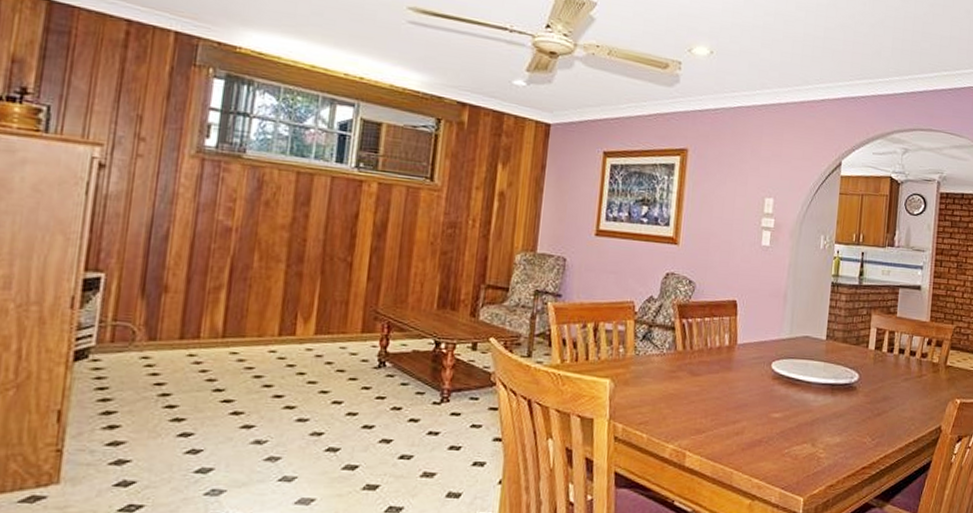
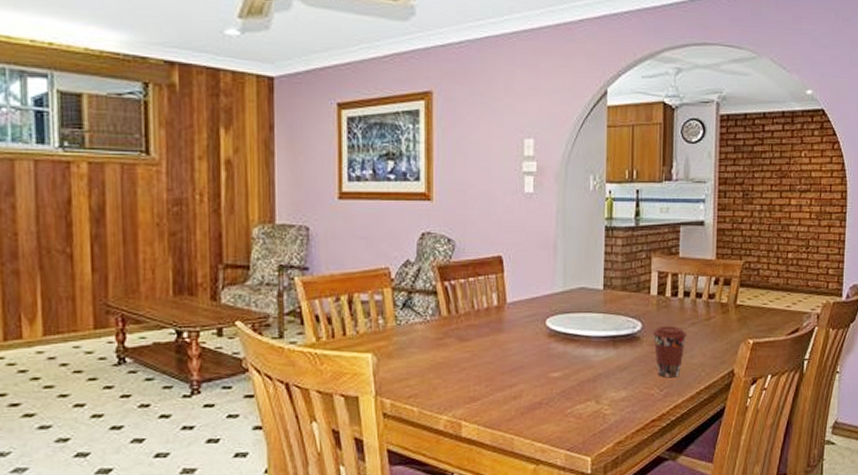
coffee cup: none [868,378,900,429] -> present [652,325,687,378]

